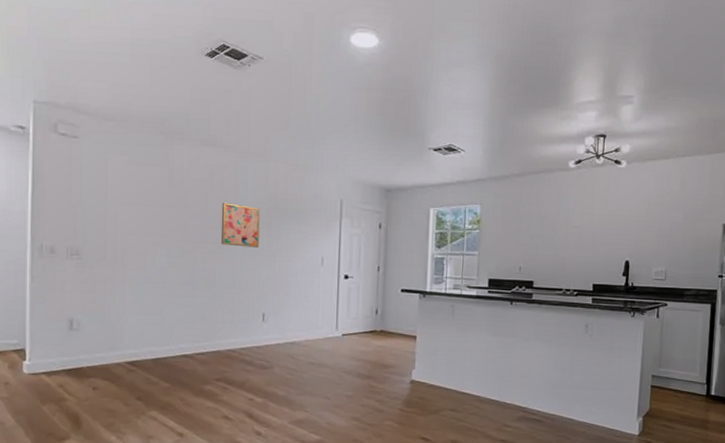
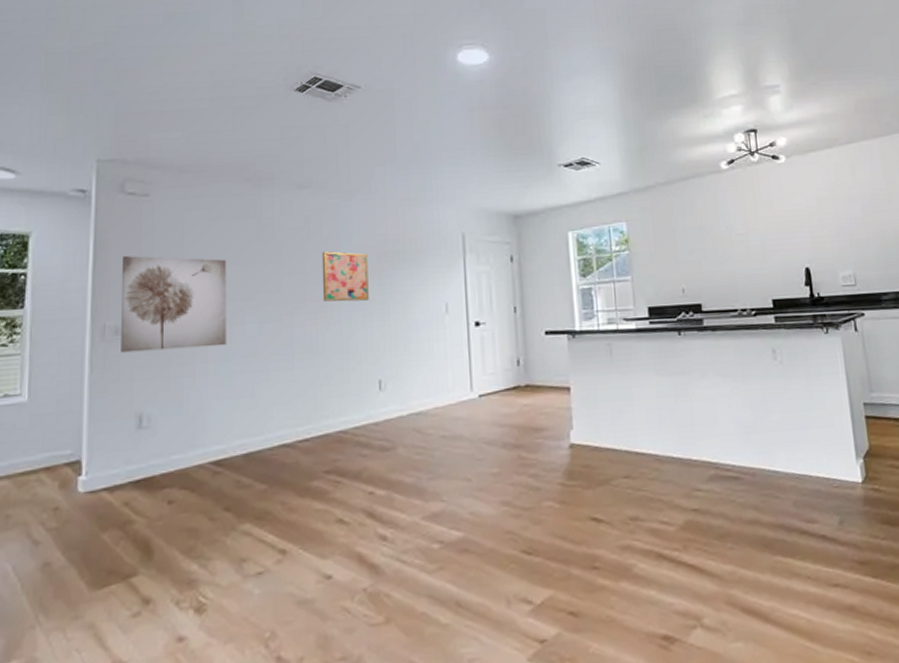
wall art: none [55,188,143,272] -> present [121,256,227,353]

